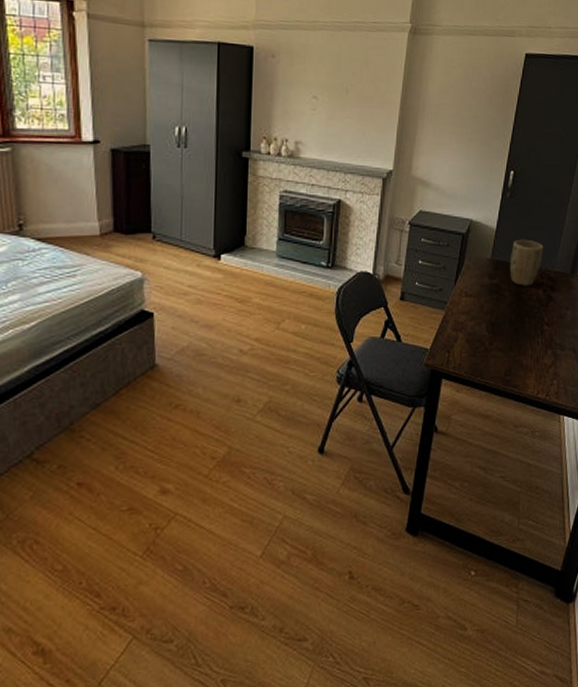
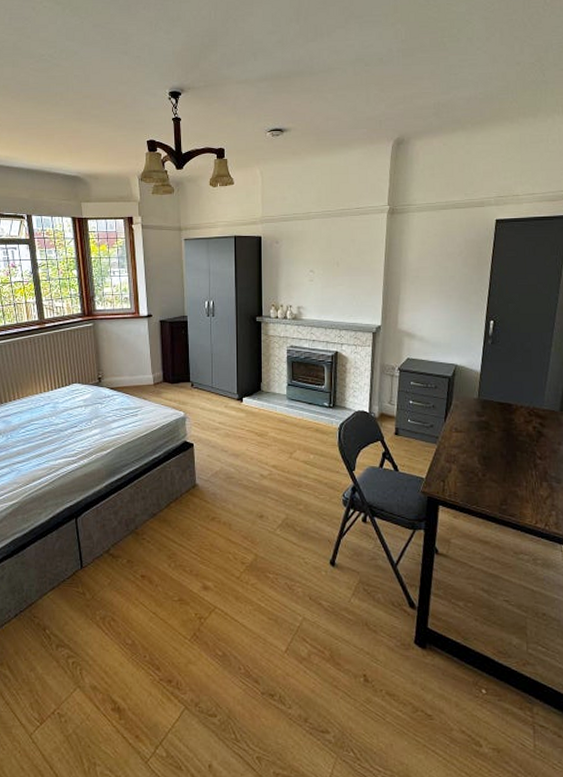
plant pot: present [509,239,543,286] -> none [496,380,530,423]

